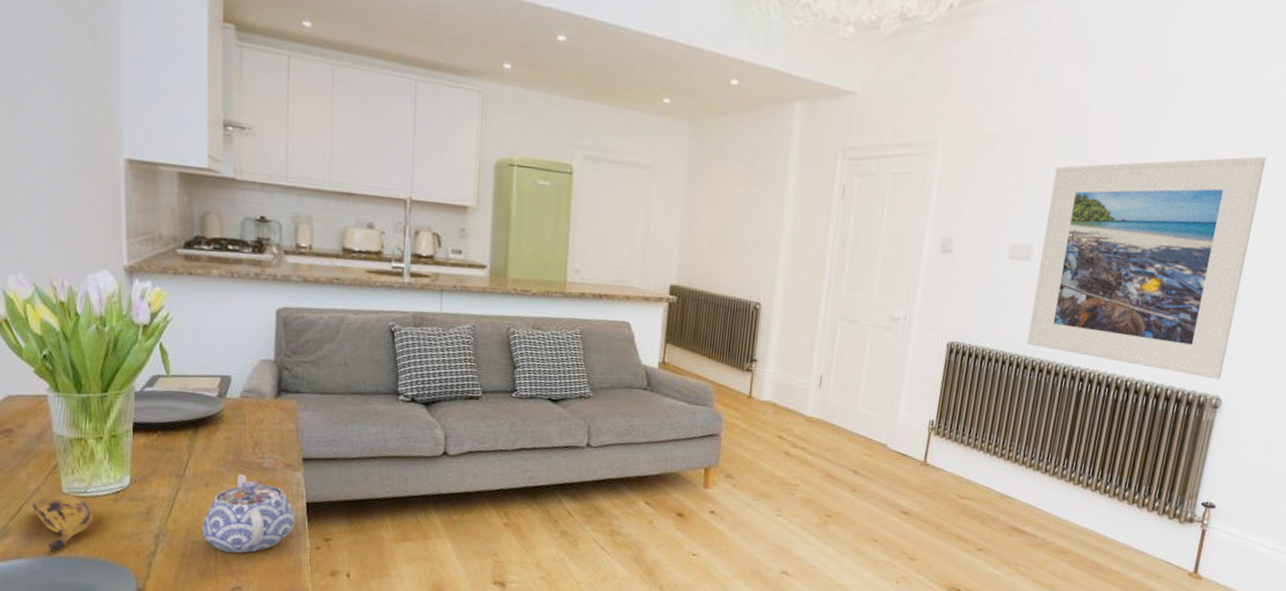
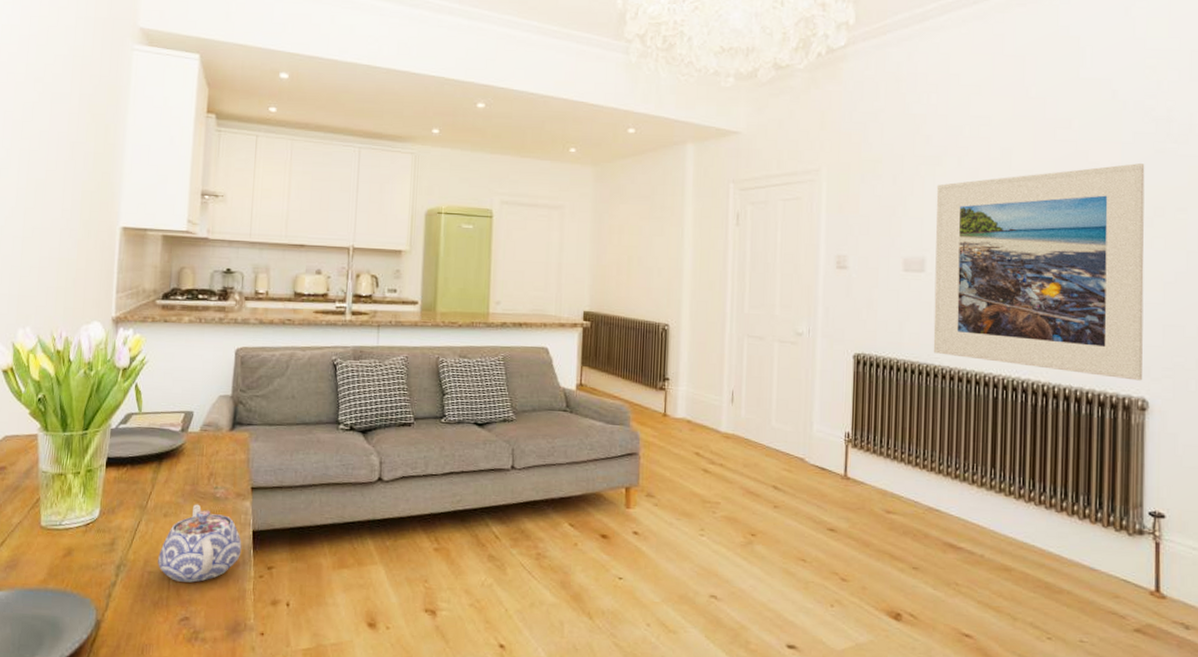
banana: present [32,494,94,553] -> none [13,527,65,585]

